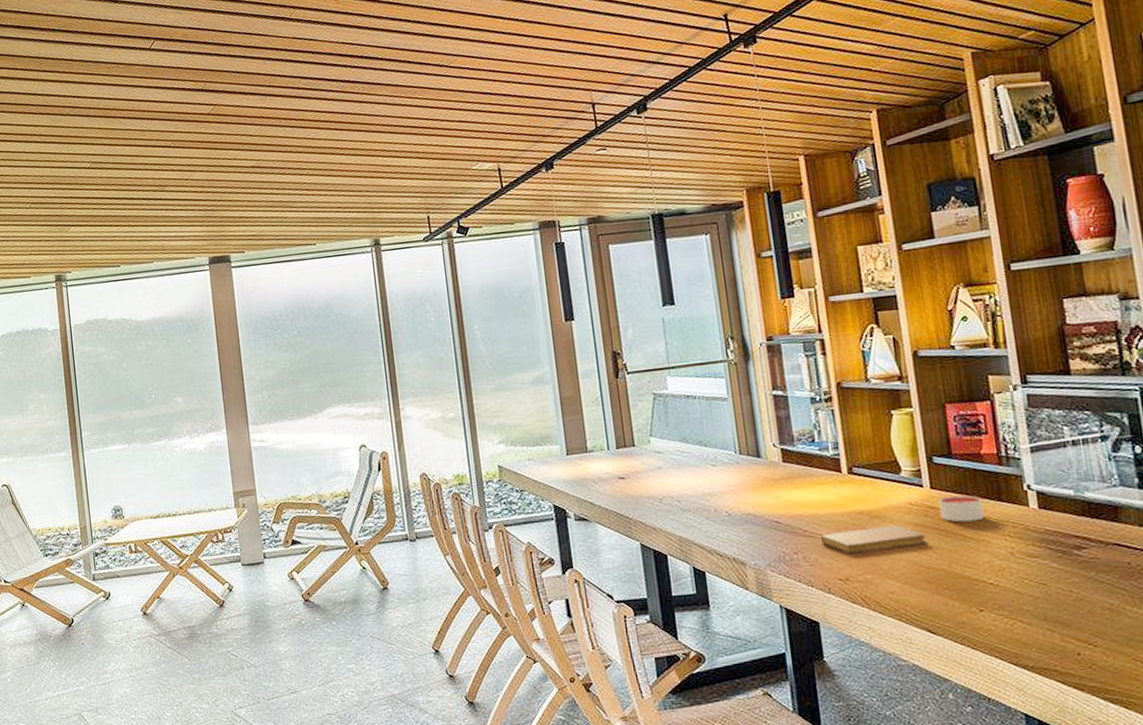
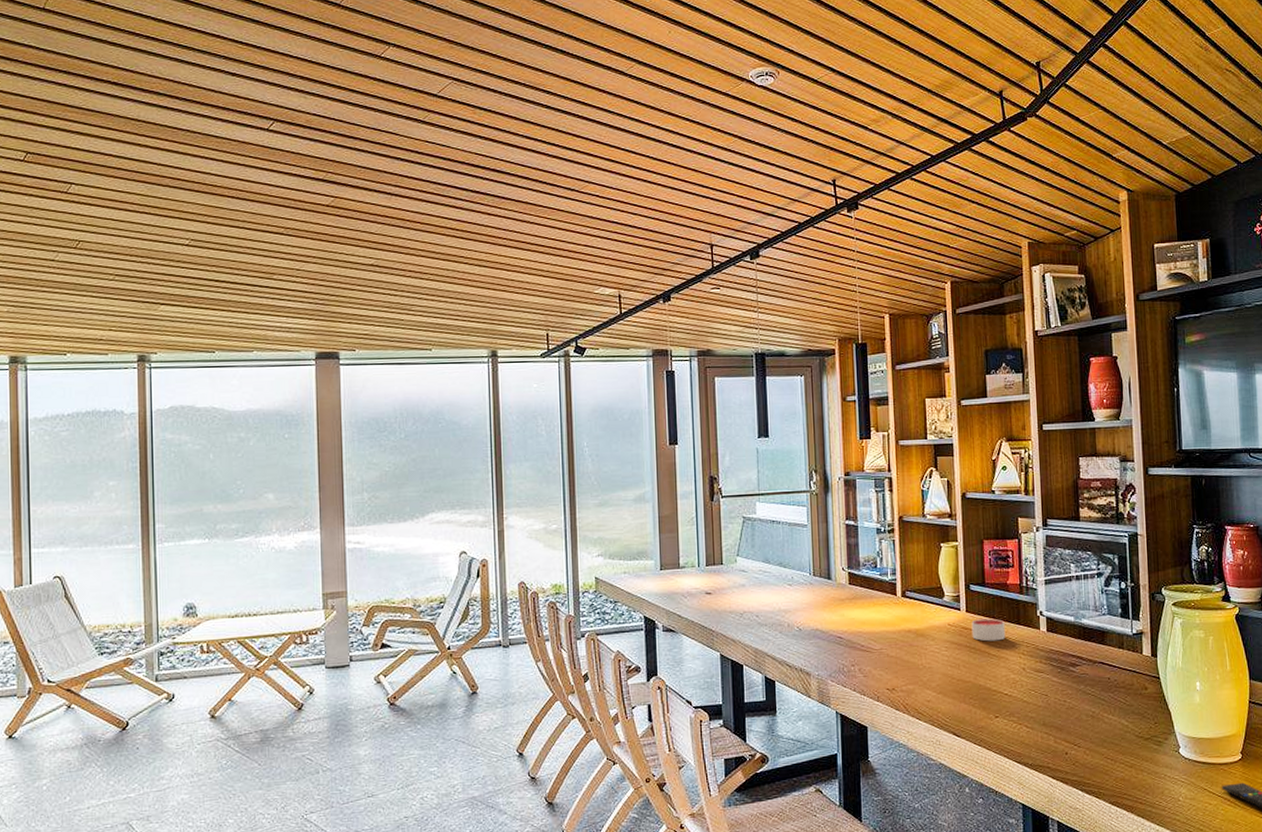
notebook: present [820,524,927,554] -> none [874,642,959,667]

